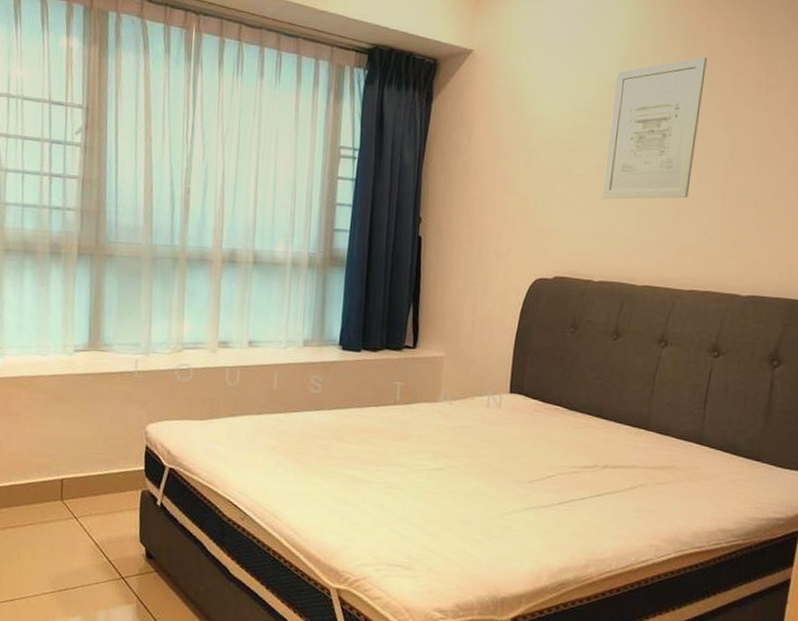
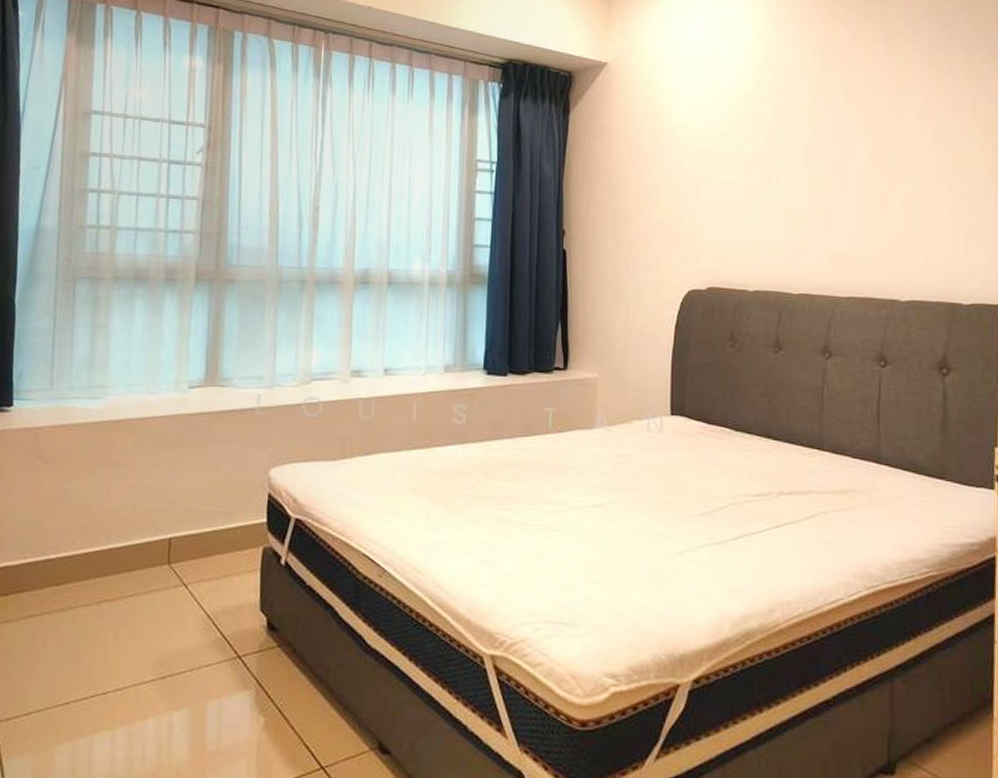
wall art: present [602,56,707,199] -> none [749,65,838,206]

